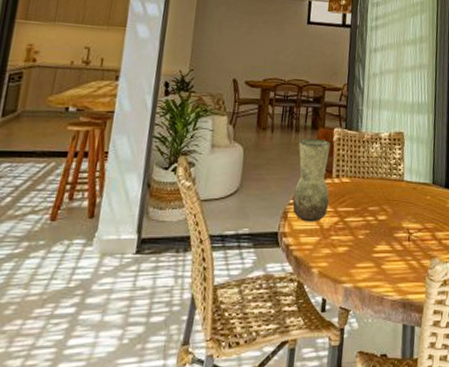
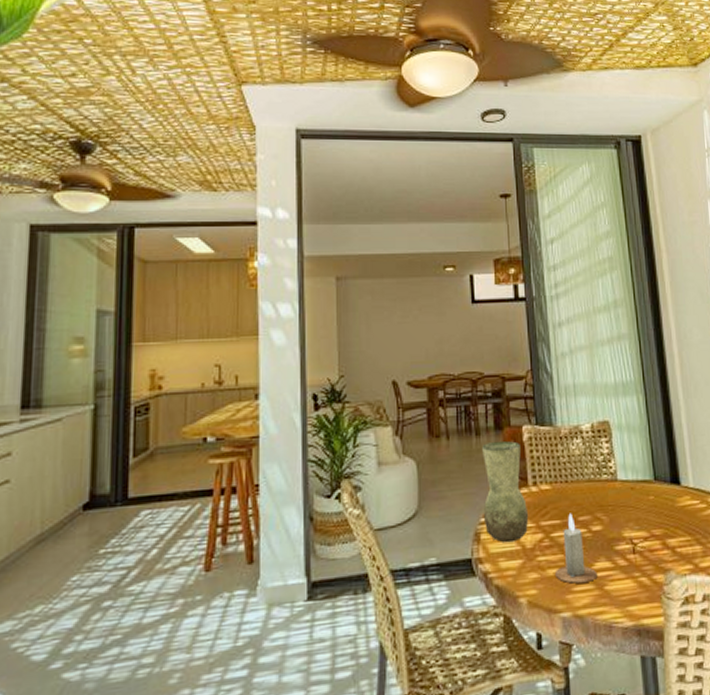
candle: none [343,203,378,261] -> present [554,513,598,584]

